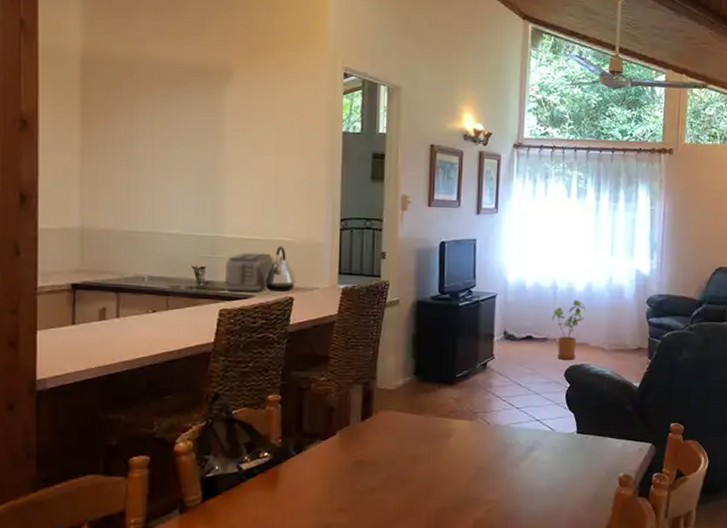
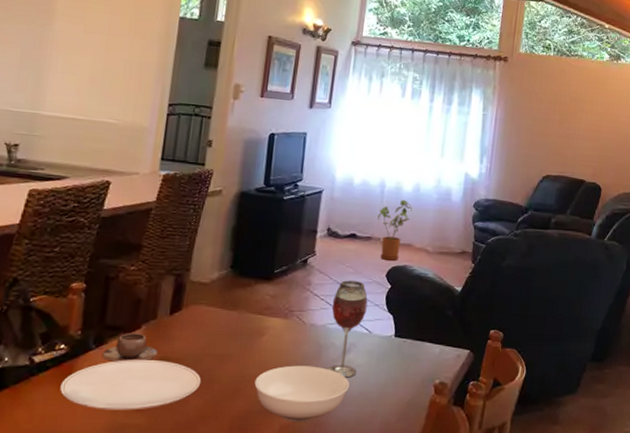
toaster: present [225,254,272,292] -> none [39,133,92,174]
kettle: present [265,246,295,292] -> none [81,127,115,175]
plate: none [268,464,397,511] -> present [60,360,202,411]
teacup: none [302,439,353,467] -> present [102,333,157,362]
bowl: none [446,464,536,516] -> present [254,365,350,421]
wineglass: none [514,381,548,474] -> present [327,280,368,378]

